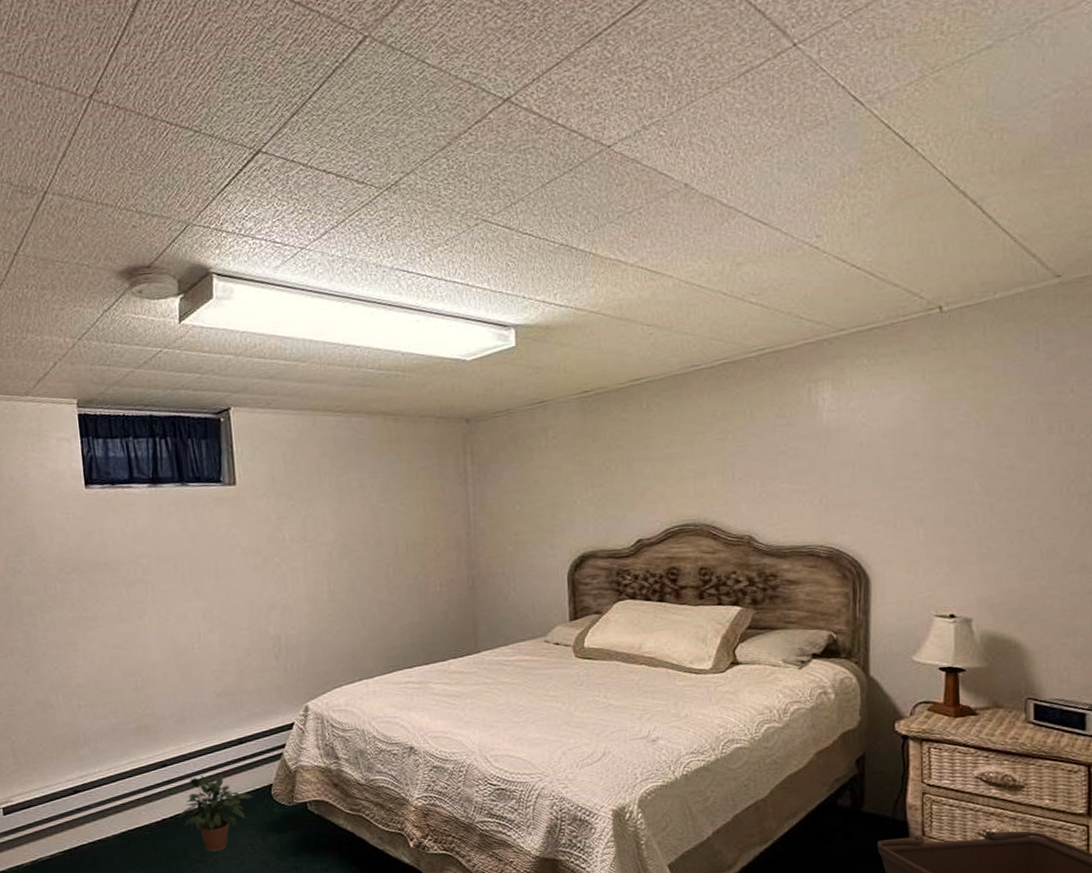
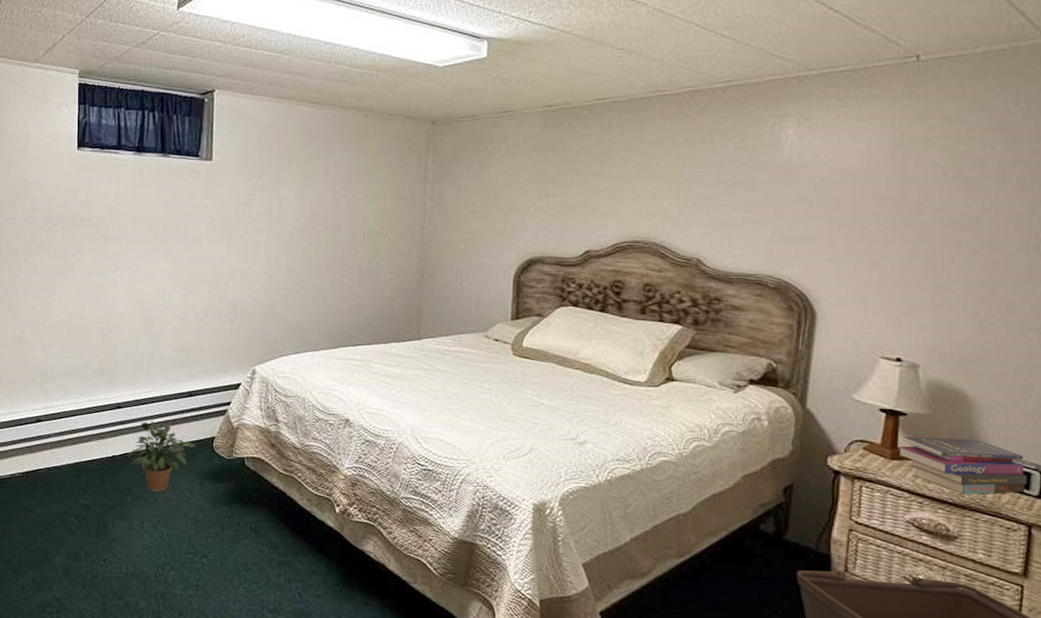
books: none [961,687,1083,743] -> present [898,437,1028,495]

